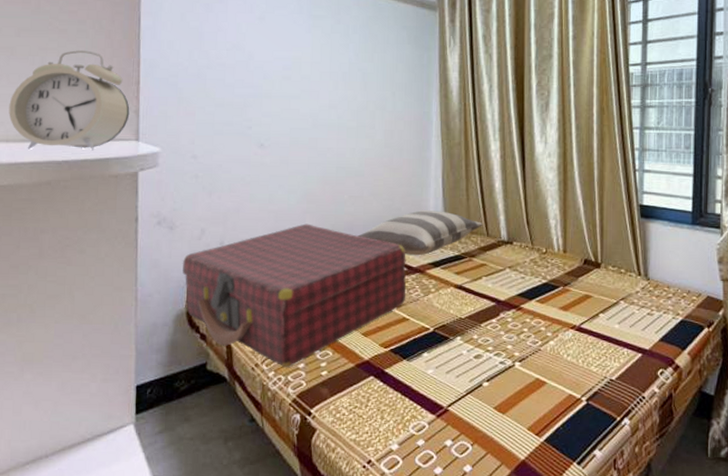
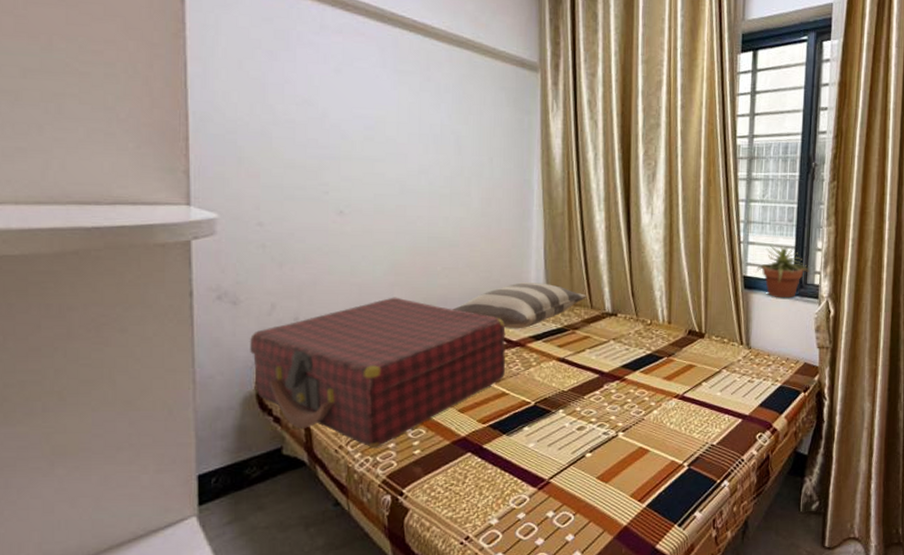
alarm clock: present [9,50,130,150] -> none [16,97,177,215]
potted plant: none [652,173,711,227] -> present [755,246,811,297]

